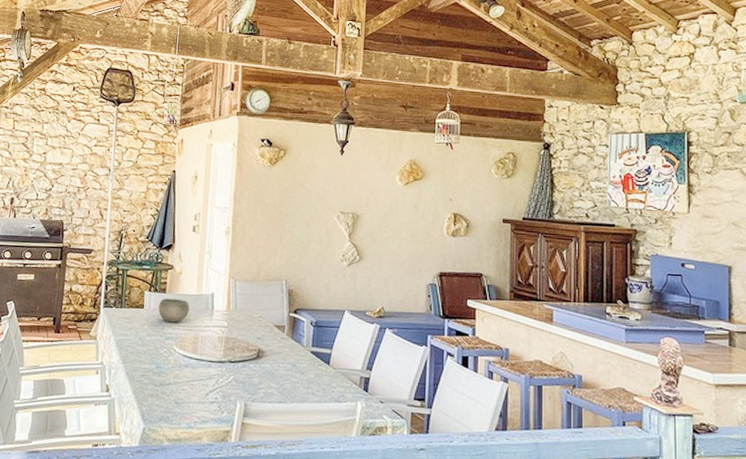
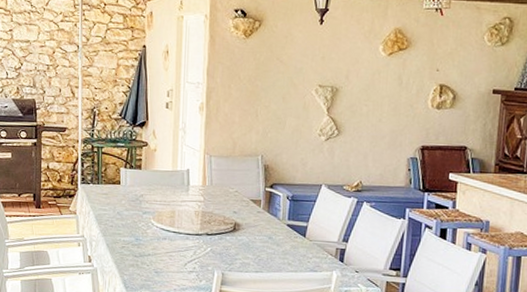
bowl: present [158,298,190,323] -> none [135,174,166,198]

